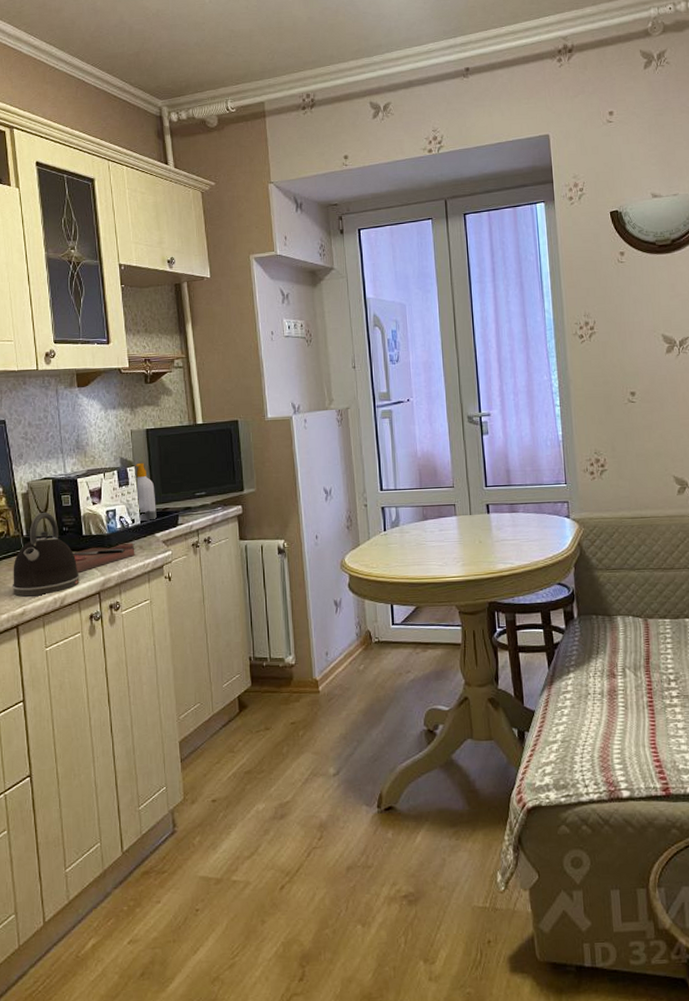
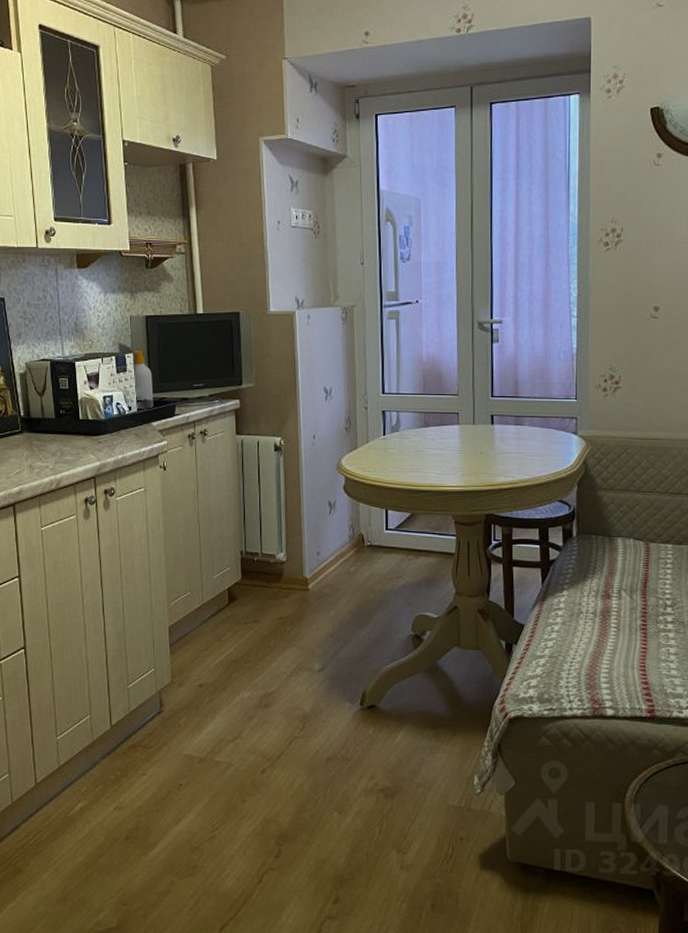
kettle: present [12,512,81,597] -> none [9,393,77,476]
cutting board: present [72,543,135,574] -> none [69,430,131,457]

